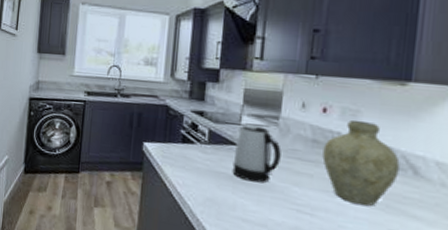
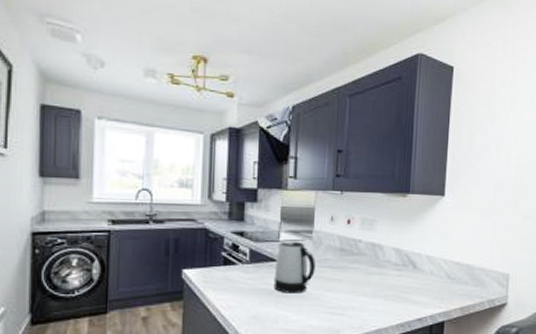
vase: present [322,120,400,207] -> none [348,228,404,300]

